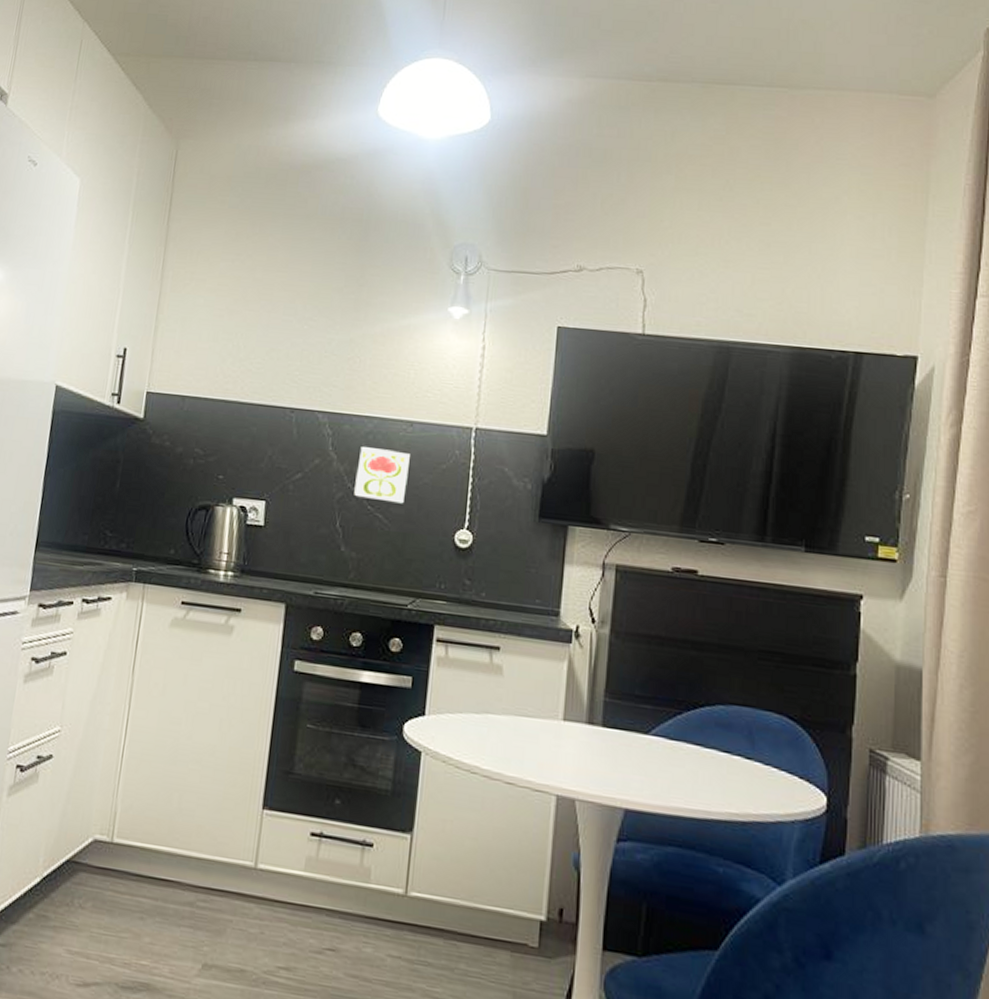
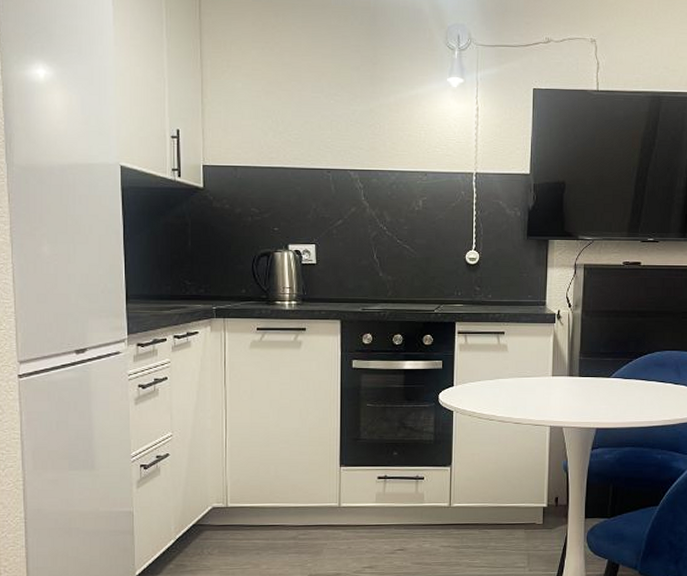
decorative tile: present [354,445,411,504] -> none [385,194,428,236]

